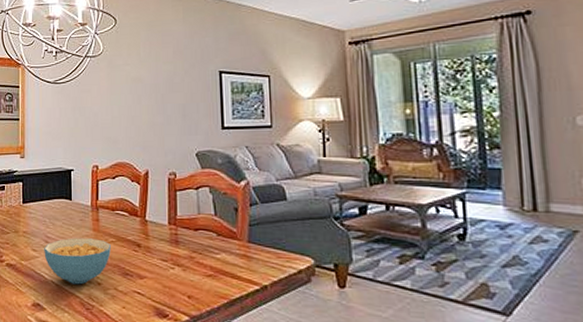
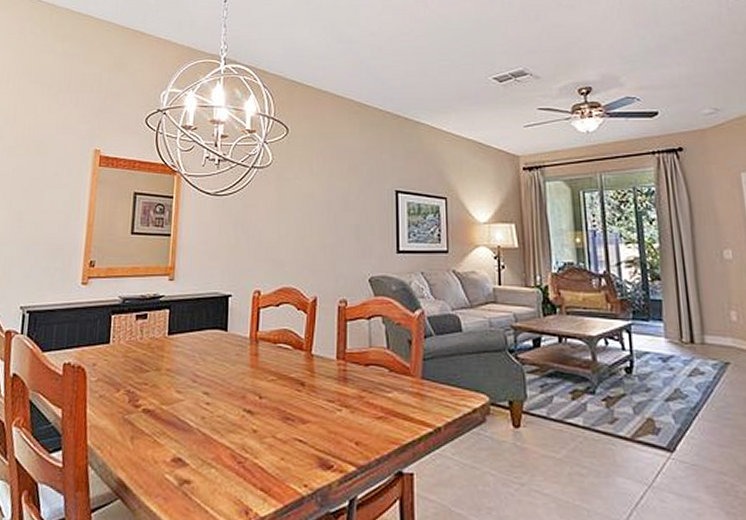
cereal bowl: present [44,238,111,285] -> none [190,376,270,433]

